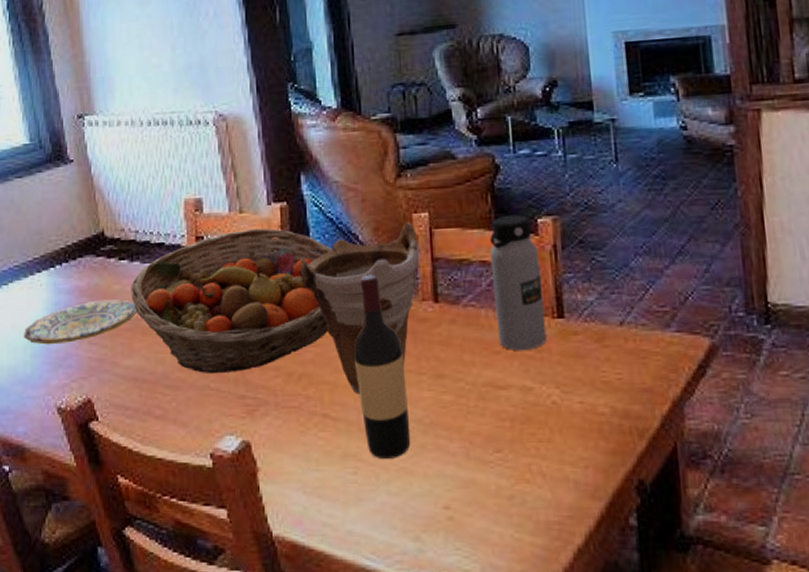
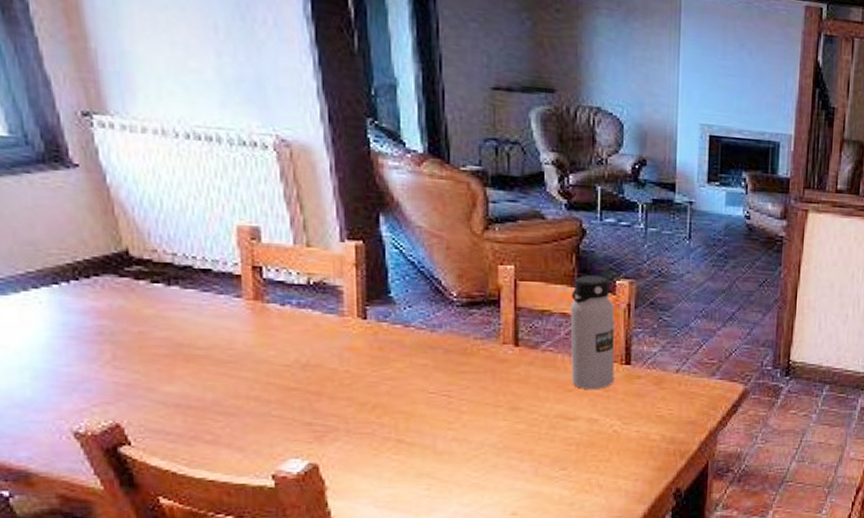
plate: present [24,299,138,345] -> none [18,323,179,368]
fruit basket: present [131,228,332,373] -> none [168,263,413,401]
vase: present [300,221,420,394] -> none [376,272,503,423]
wine bottle: present [353,274,411,459] -> none [431,317,484,477]

